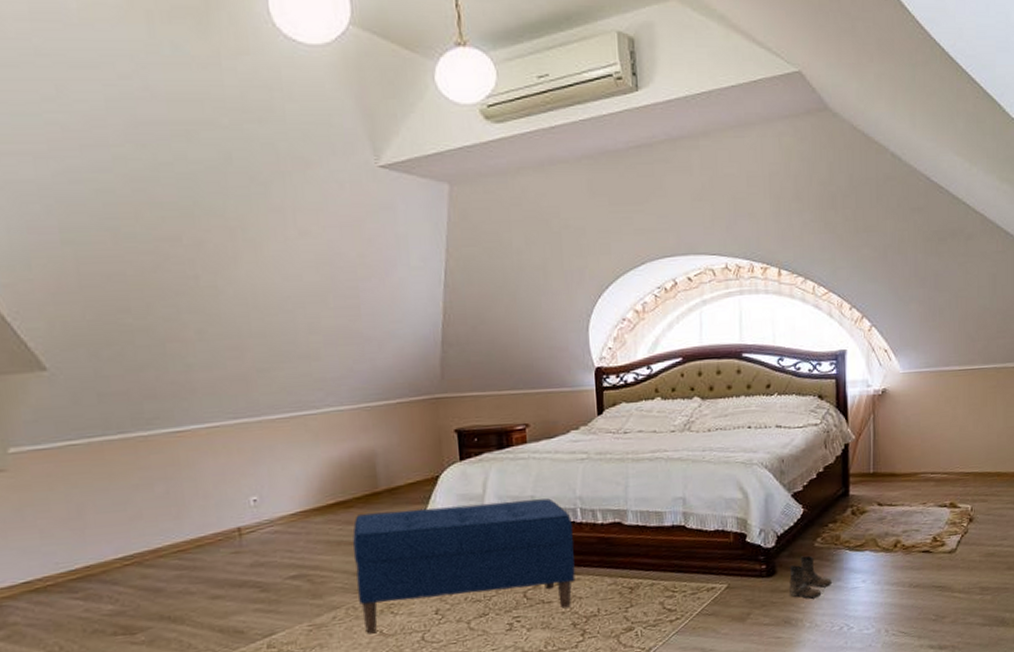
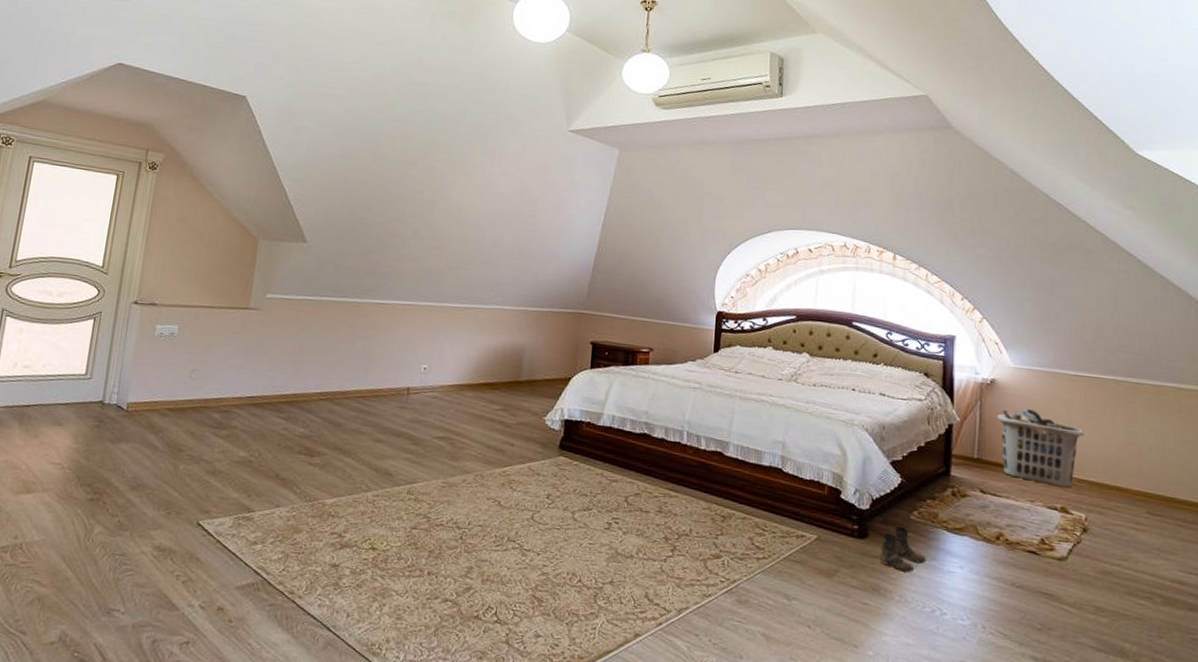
bench: present [352,498,575,635] -> none [487,397,679,521]
clothes hamper: none [890,413,969,484] -> present [997,409,1084,488]

